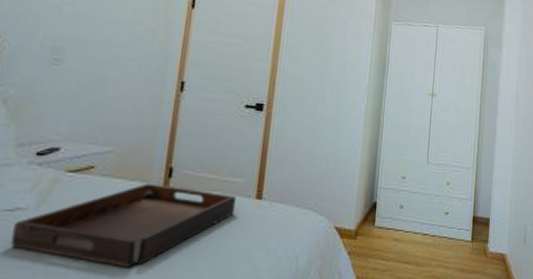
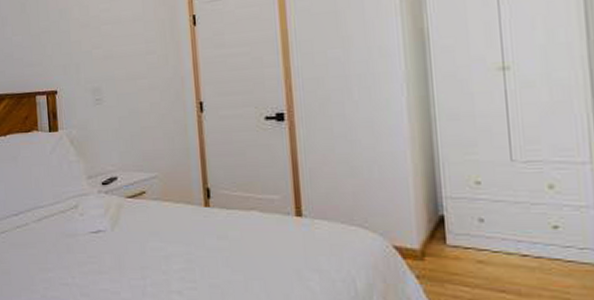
serving tray: present [10,183,237,268] -> none [100,204,277,284]

